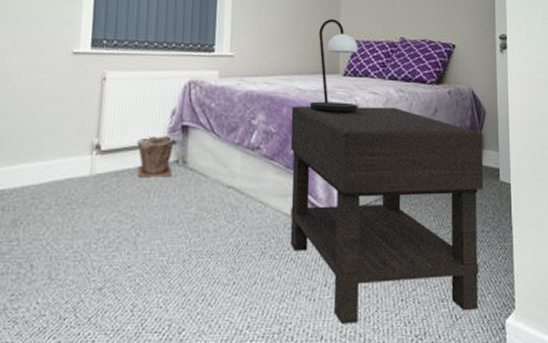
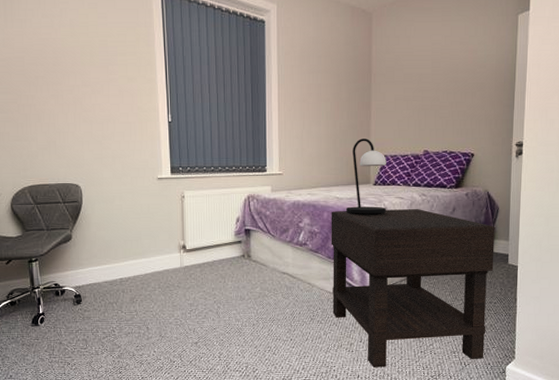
plant pot: present [137,135,175,177] -> none [212,236,241,268]

